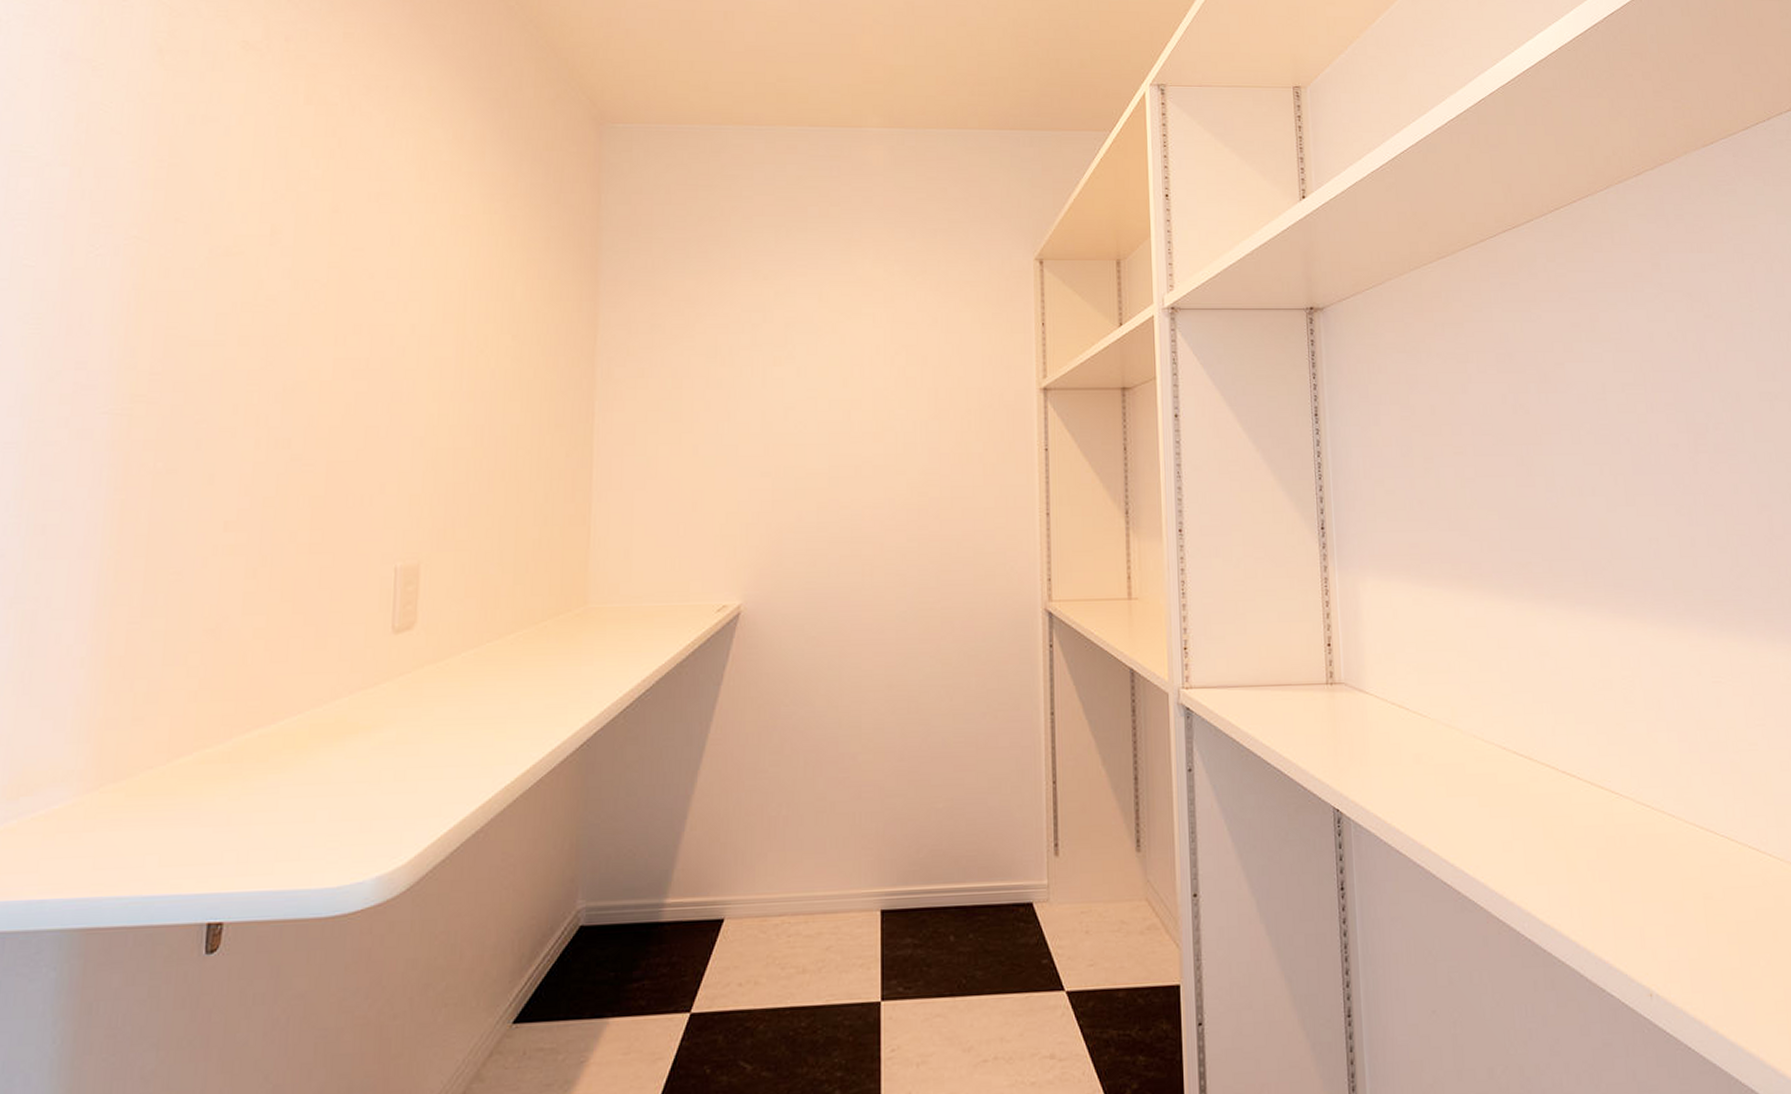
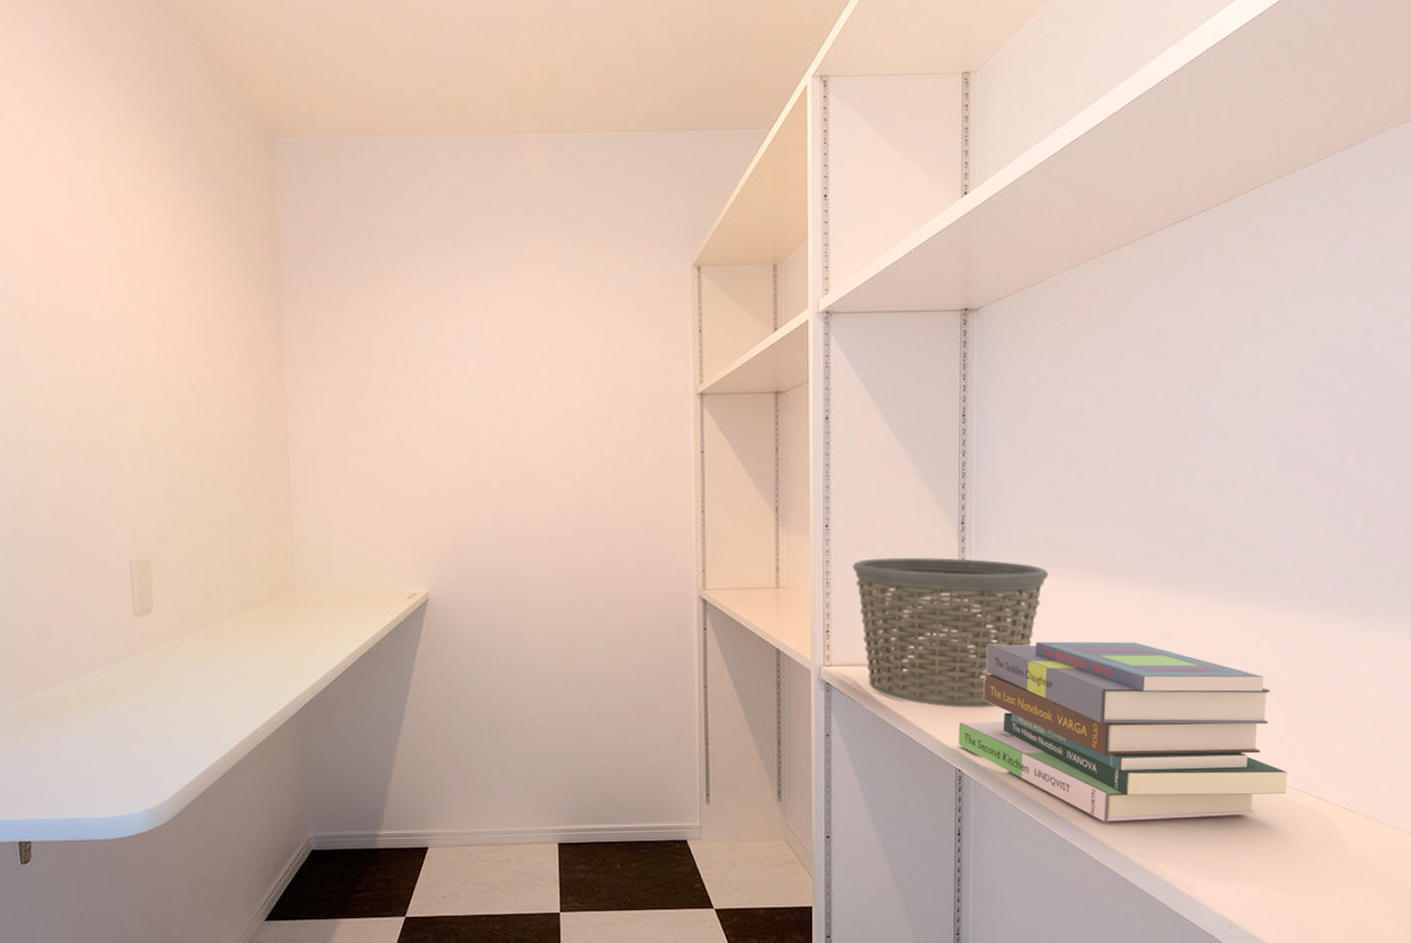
basket: none [1210,565,1415,736] -> present [853,557,1048,708]
books: none [1333,658,1690,870] -> present [958,641,1287,822]

